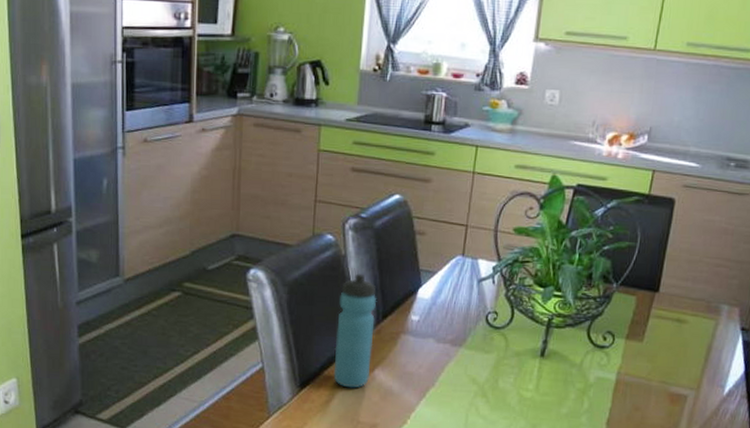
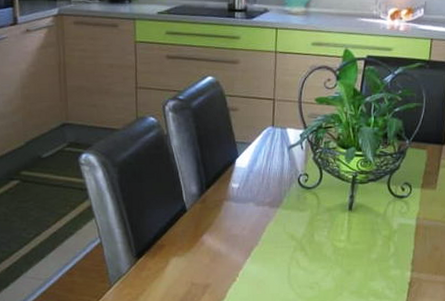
water bottle: present [333,273,377,388] -> none [165,150,200,254]

